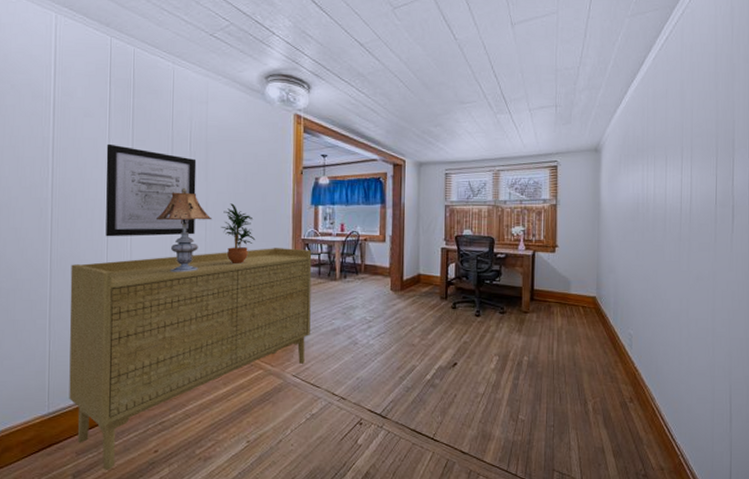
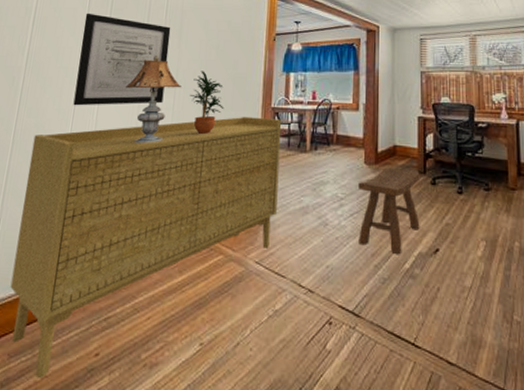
stool: none [385,294,442,368] -> present [358,167,420,255]

